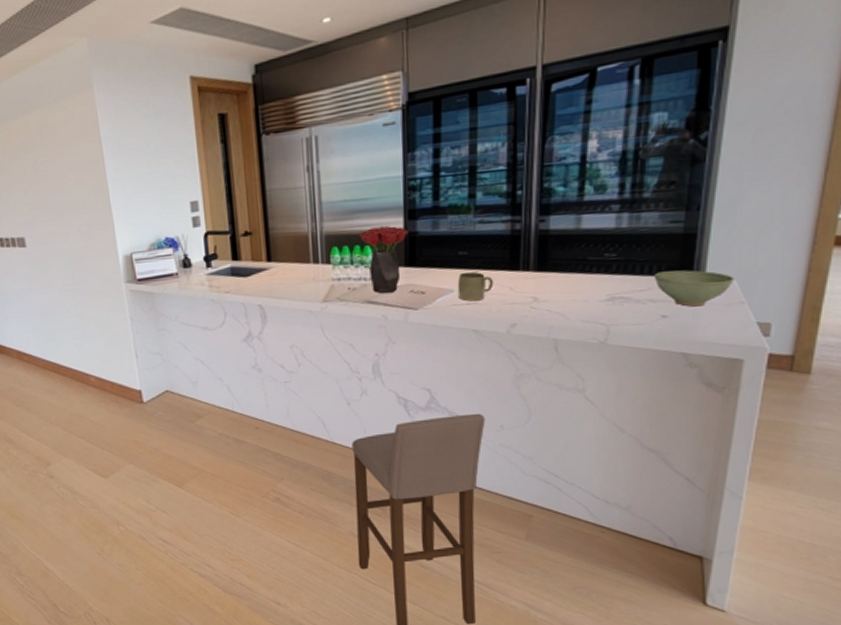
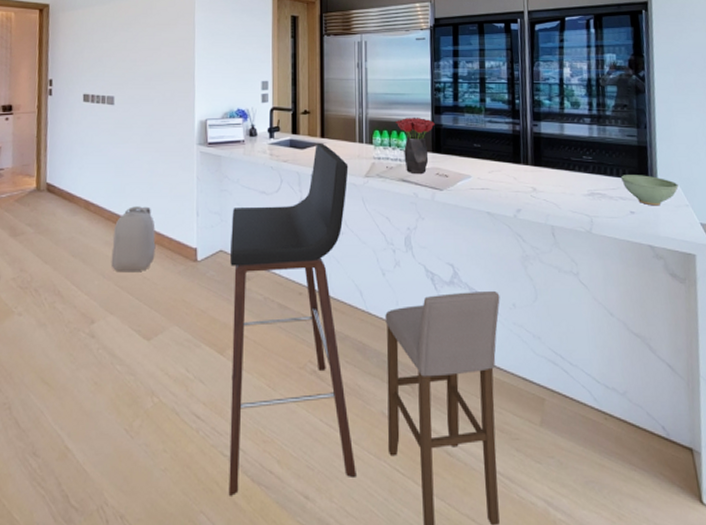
backpack: none [51,352,99,417] -> present [111,206,156,271]
bar stool: none [173,267,327,603] -> present [228,142,356,496]
mug: present [457,271,494,302] -> none [473,161,502,187]

